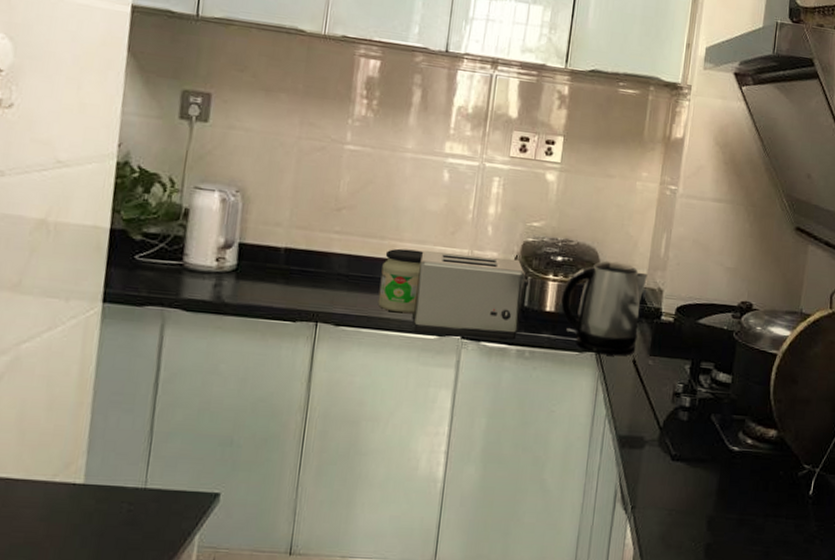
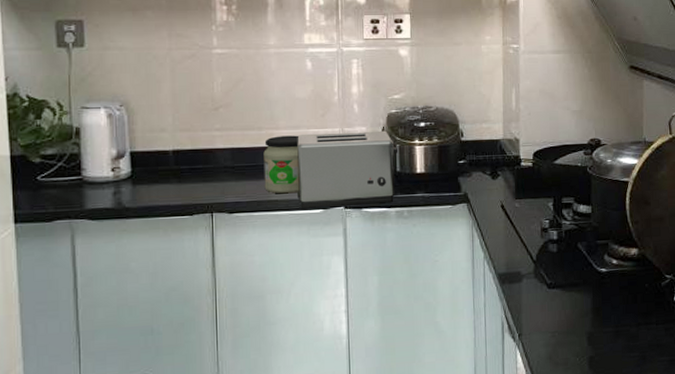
kettle: present [561,260,648,356] -> none [429,119,504,205]

